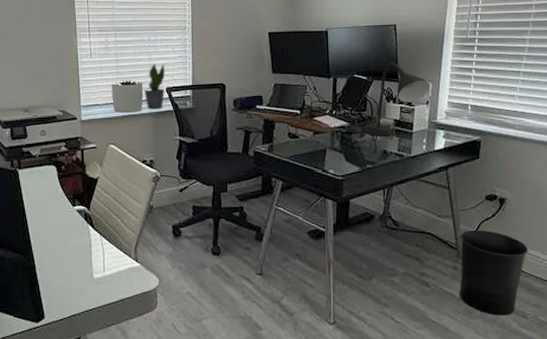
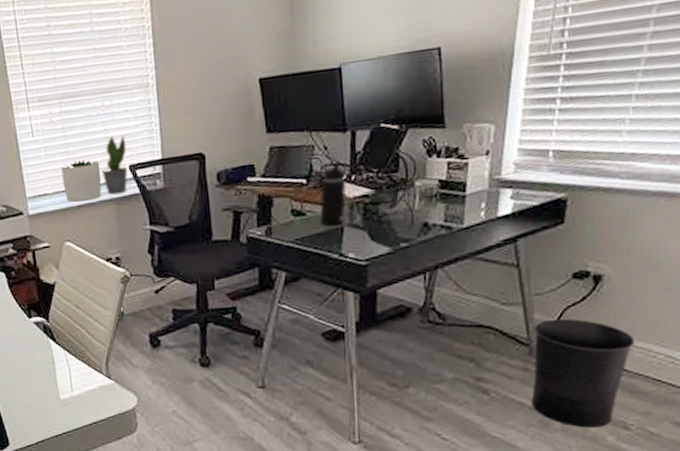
water bottle: none [309,99,329,148] -> present [320,161,347,227]
desk lamp: present [363,62,431,137] -> none [394,101,492,205]

